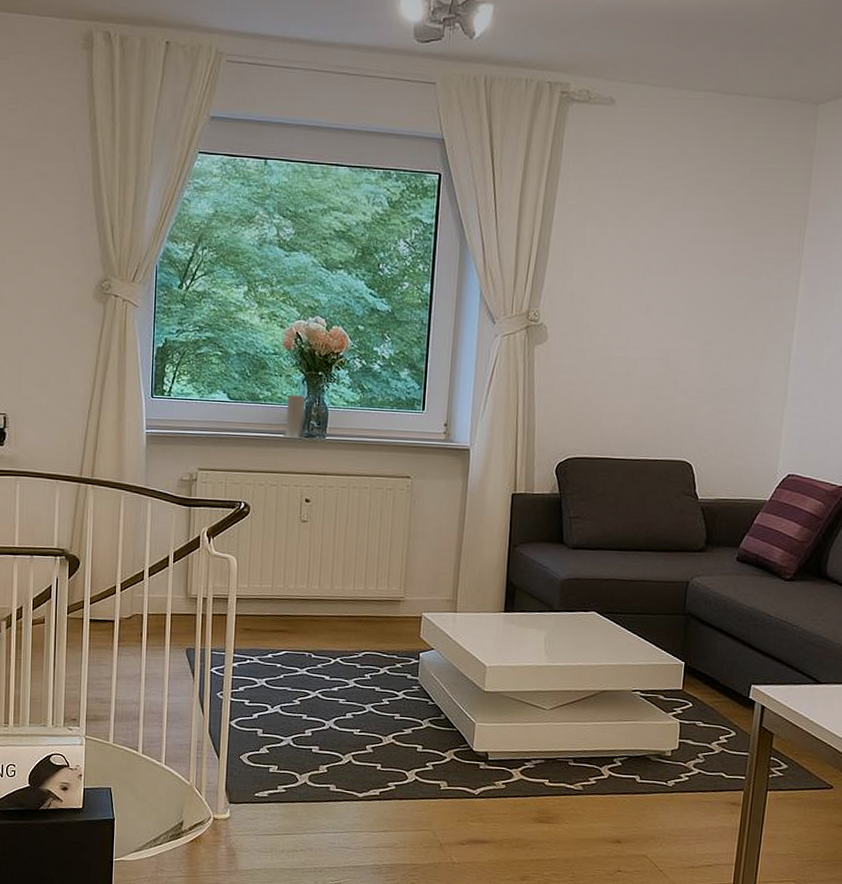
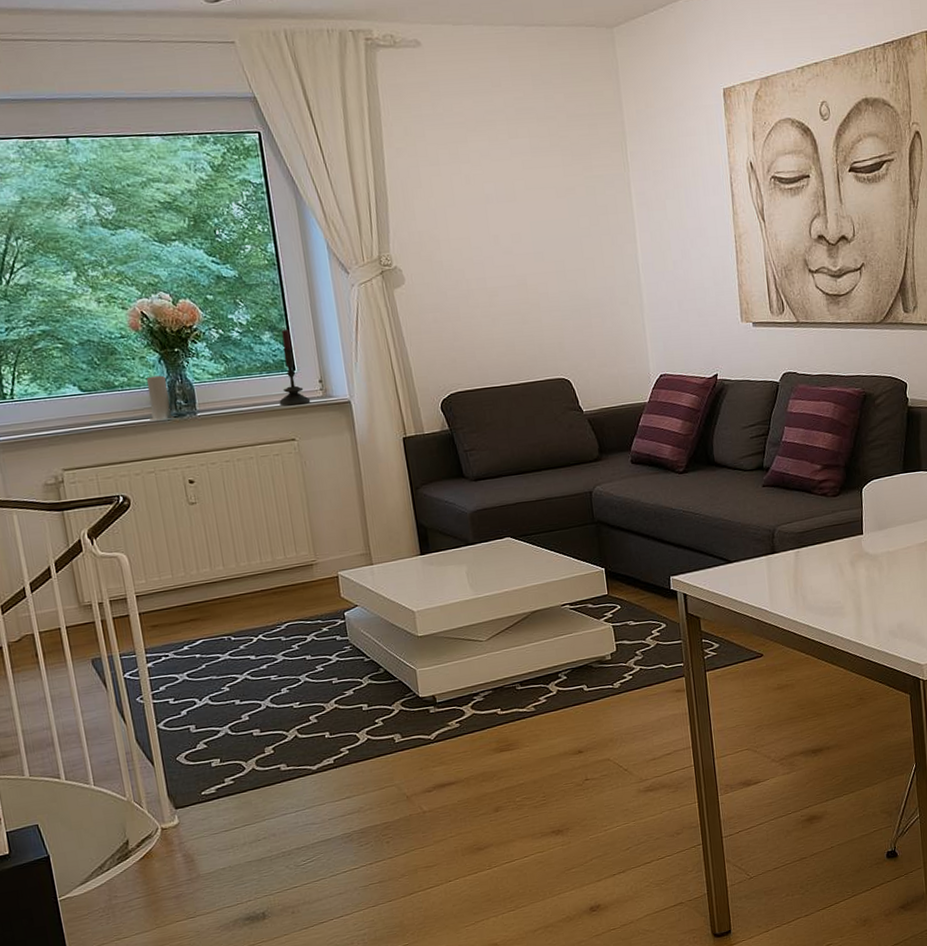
candle: none [403,368,433,446] -> present [279,328,311,407]

